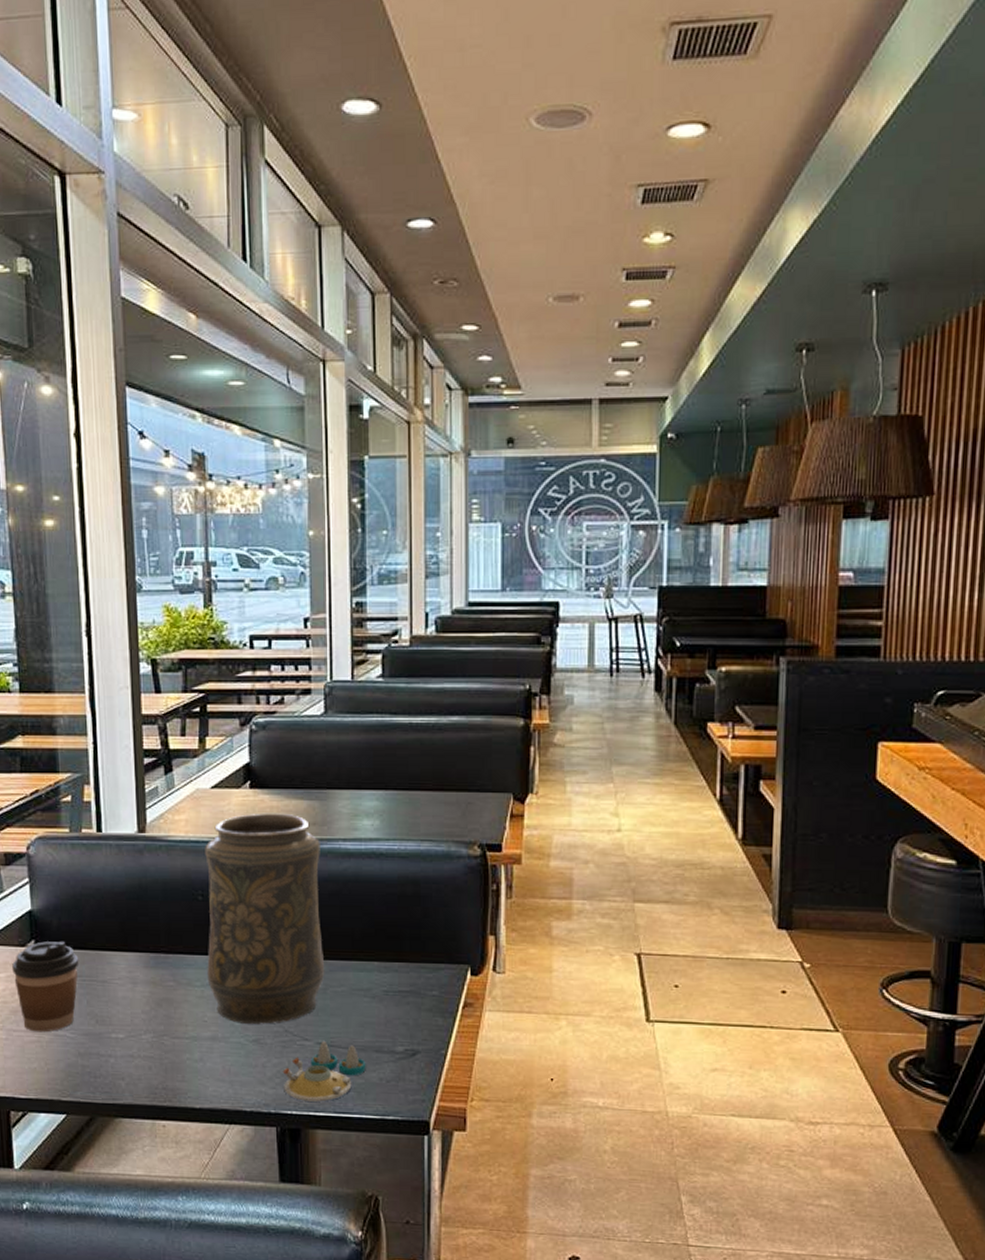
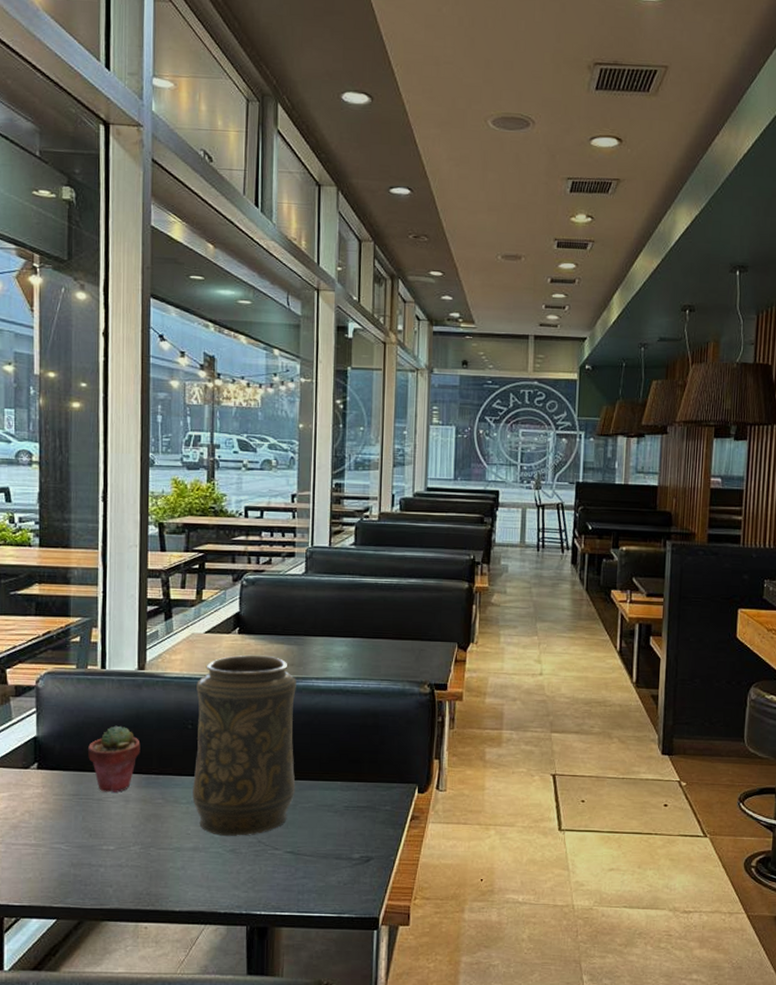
coffee cup: present [12,941,79,1032] -> none [15,763,78,846]
potted succulent: none [87,897,146,974] -> present [87,725,141,793]
salt and pepper shaker set: present [282,1041,366,1102] -> none [254,850,327,903]

